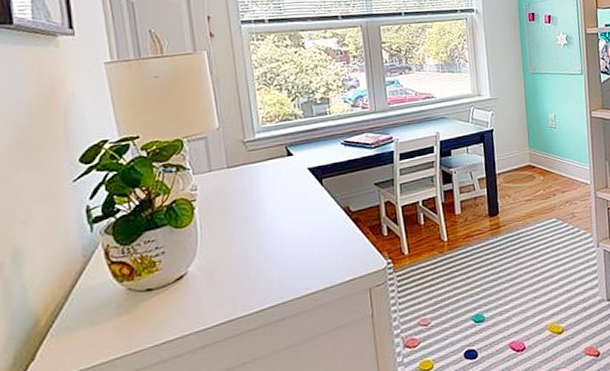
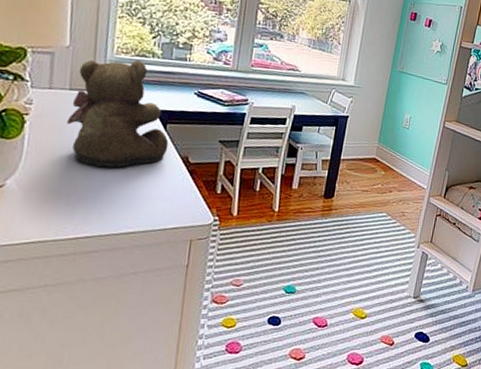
teddy bear: none [230,125,328,236] -> present [66,60,169,168]

